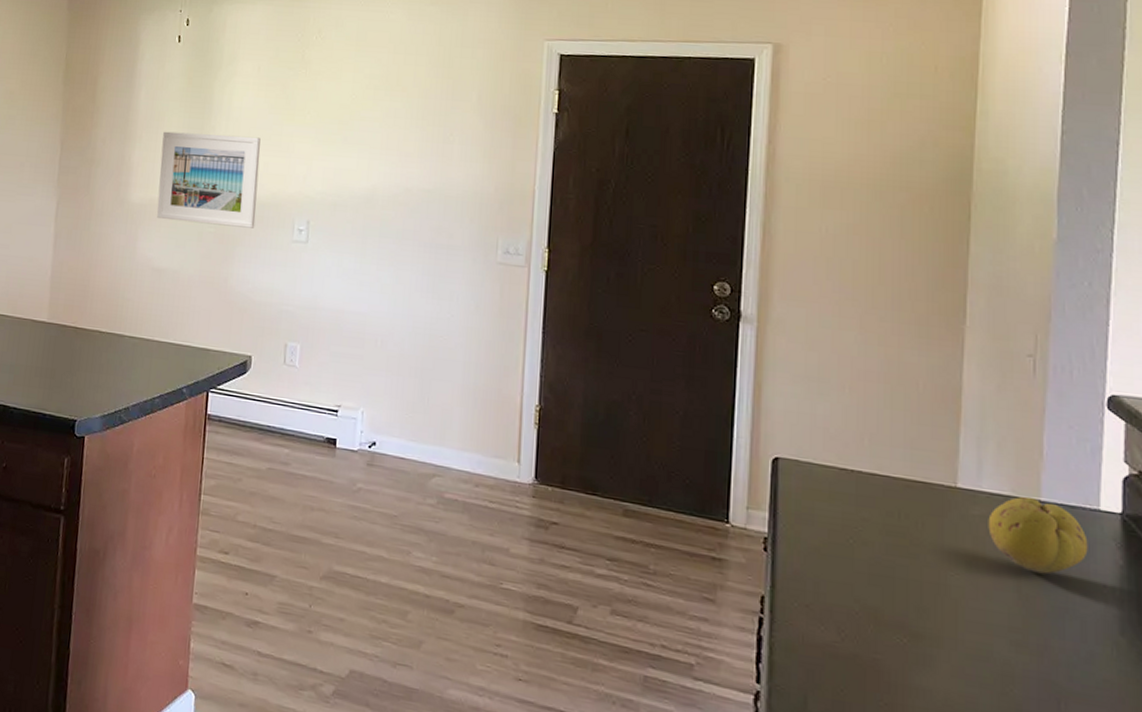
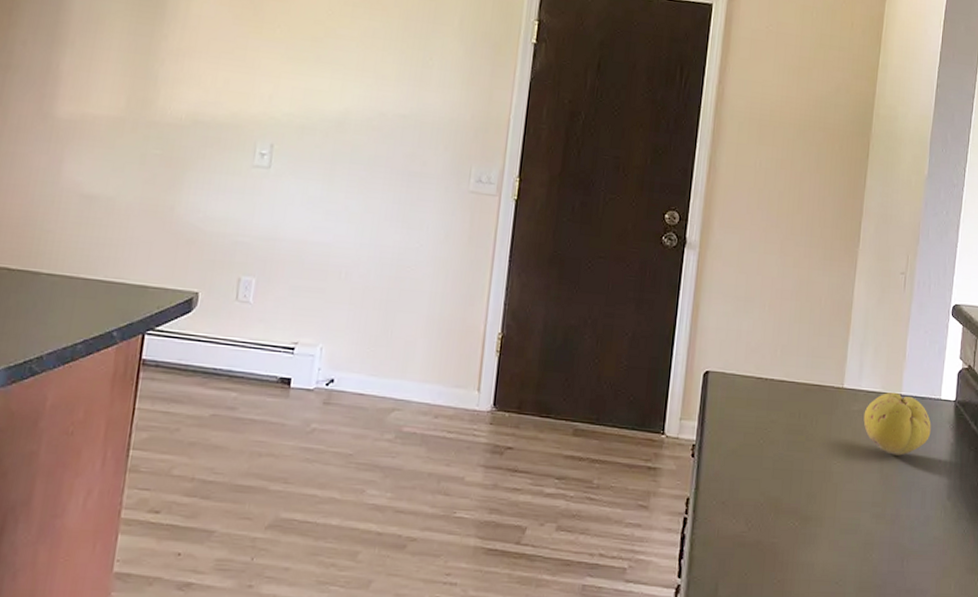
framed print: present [156,131,261,229] -> none [90,36,222,151]

